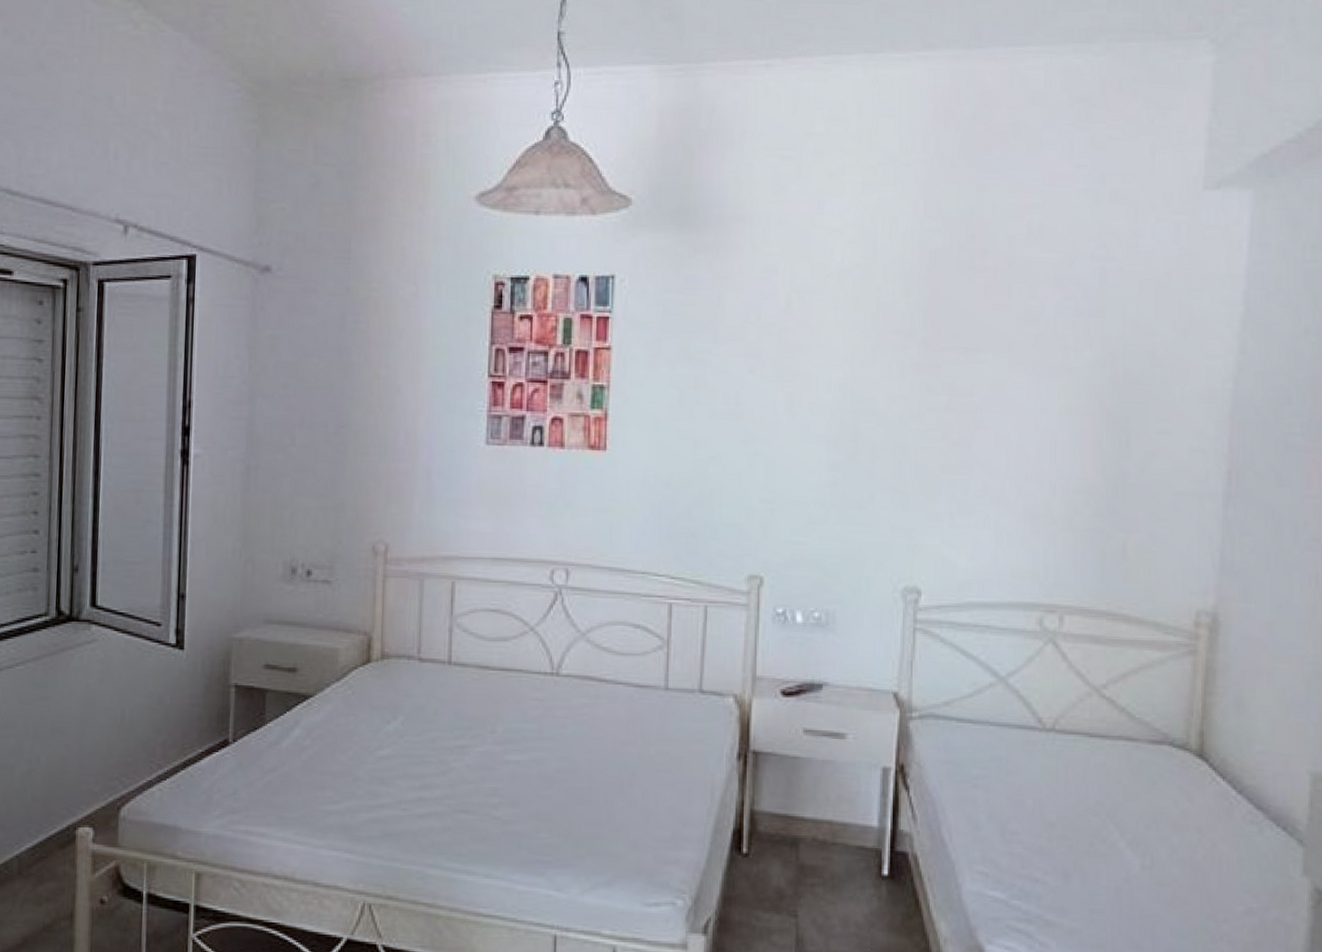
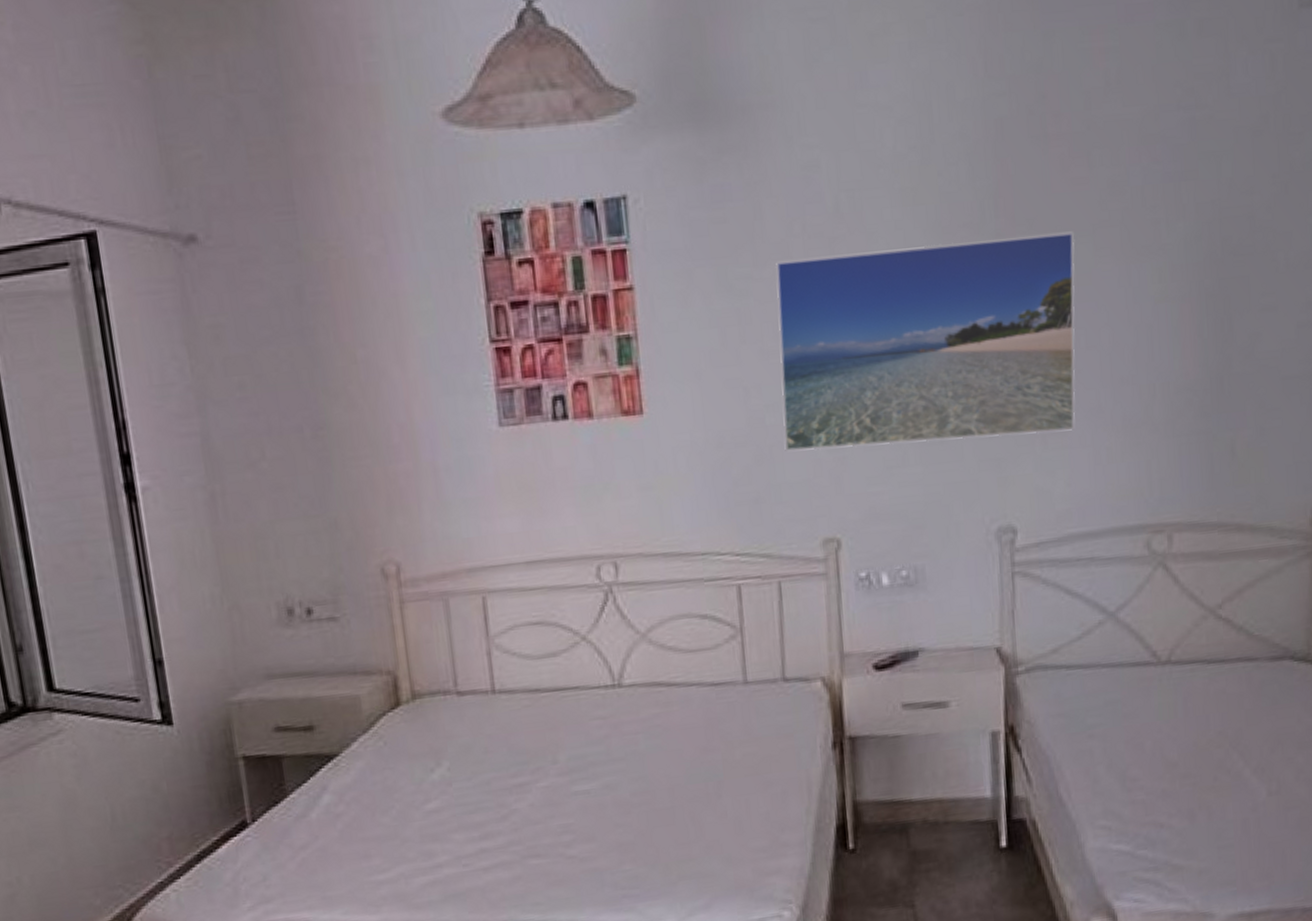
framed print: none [723,342,992,513] -> present [776,231,1076,451]

